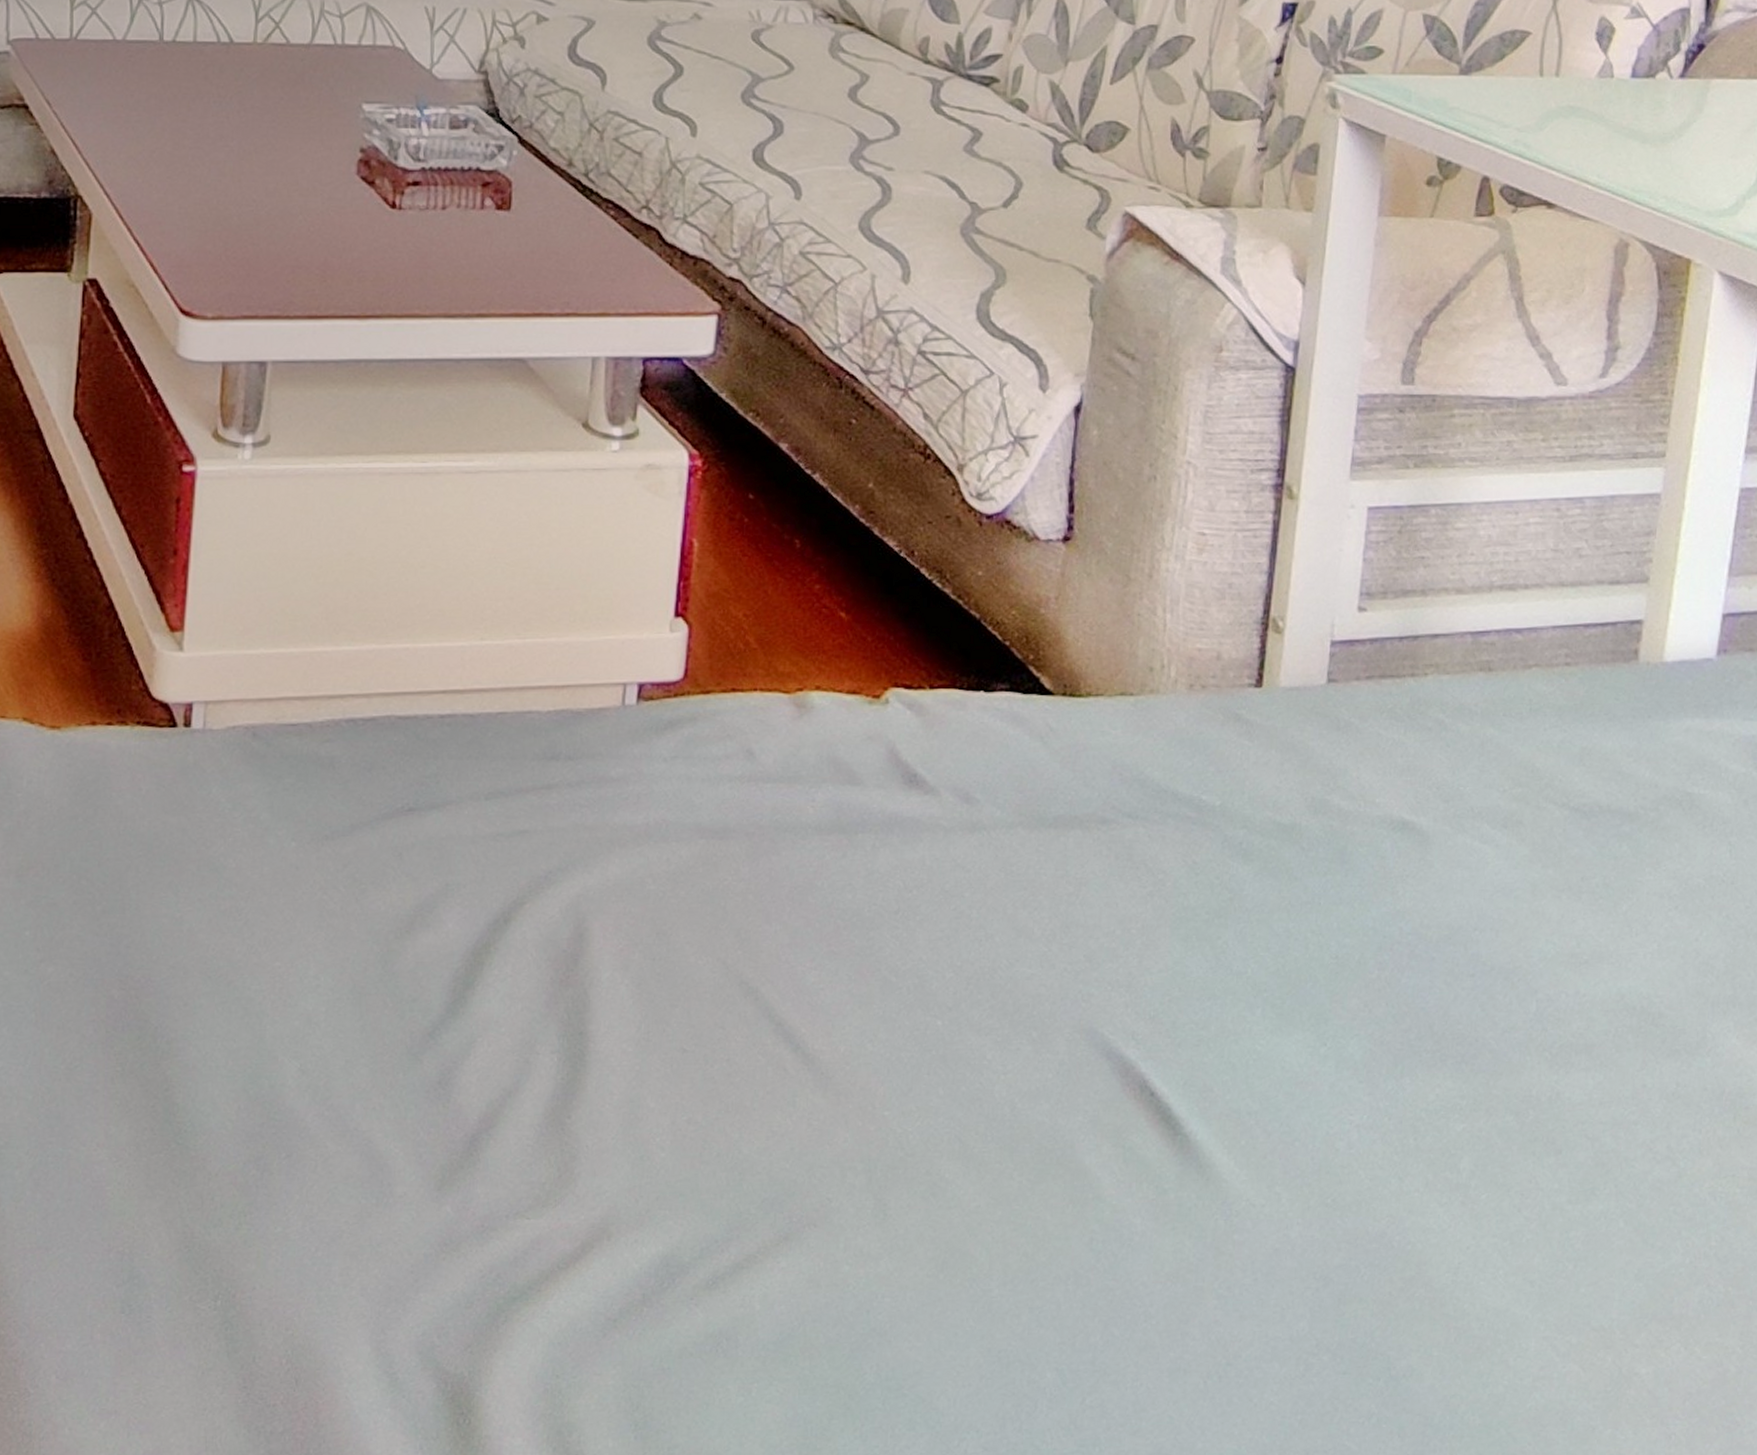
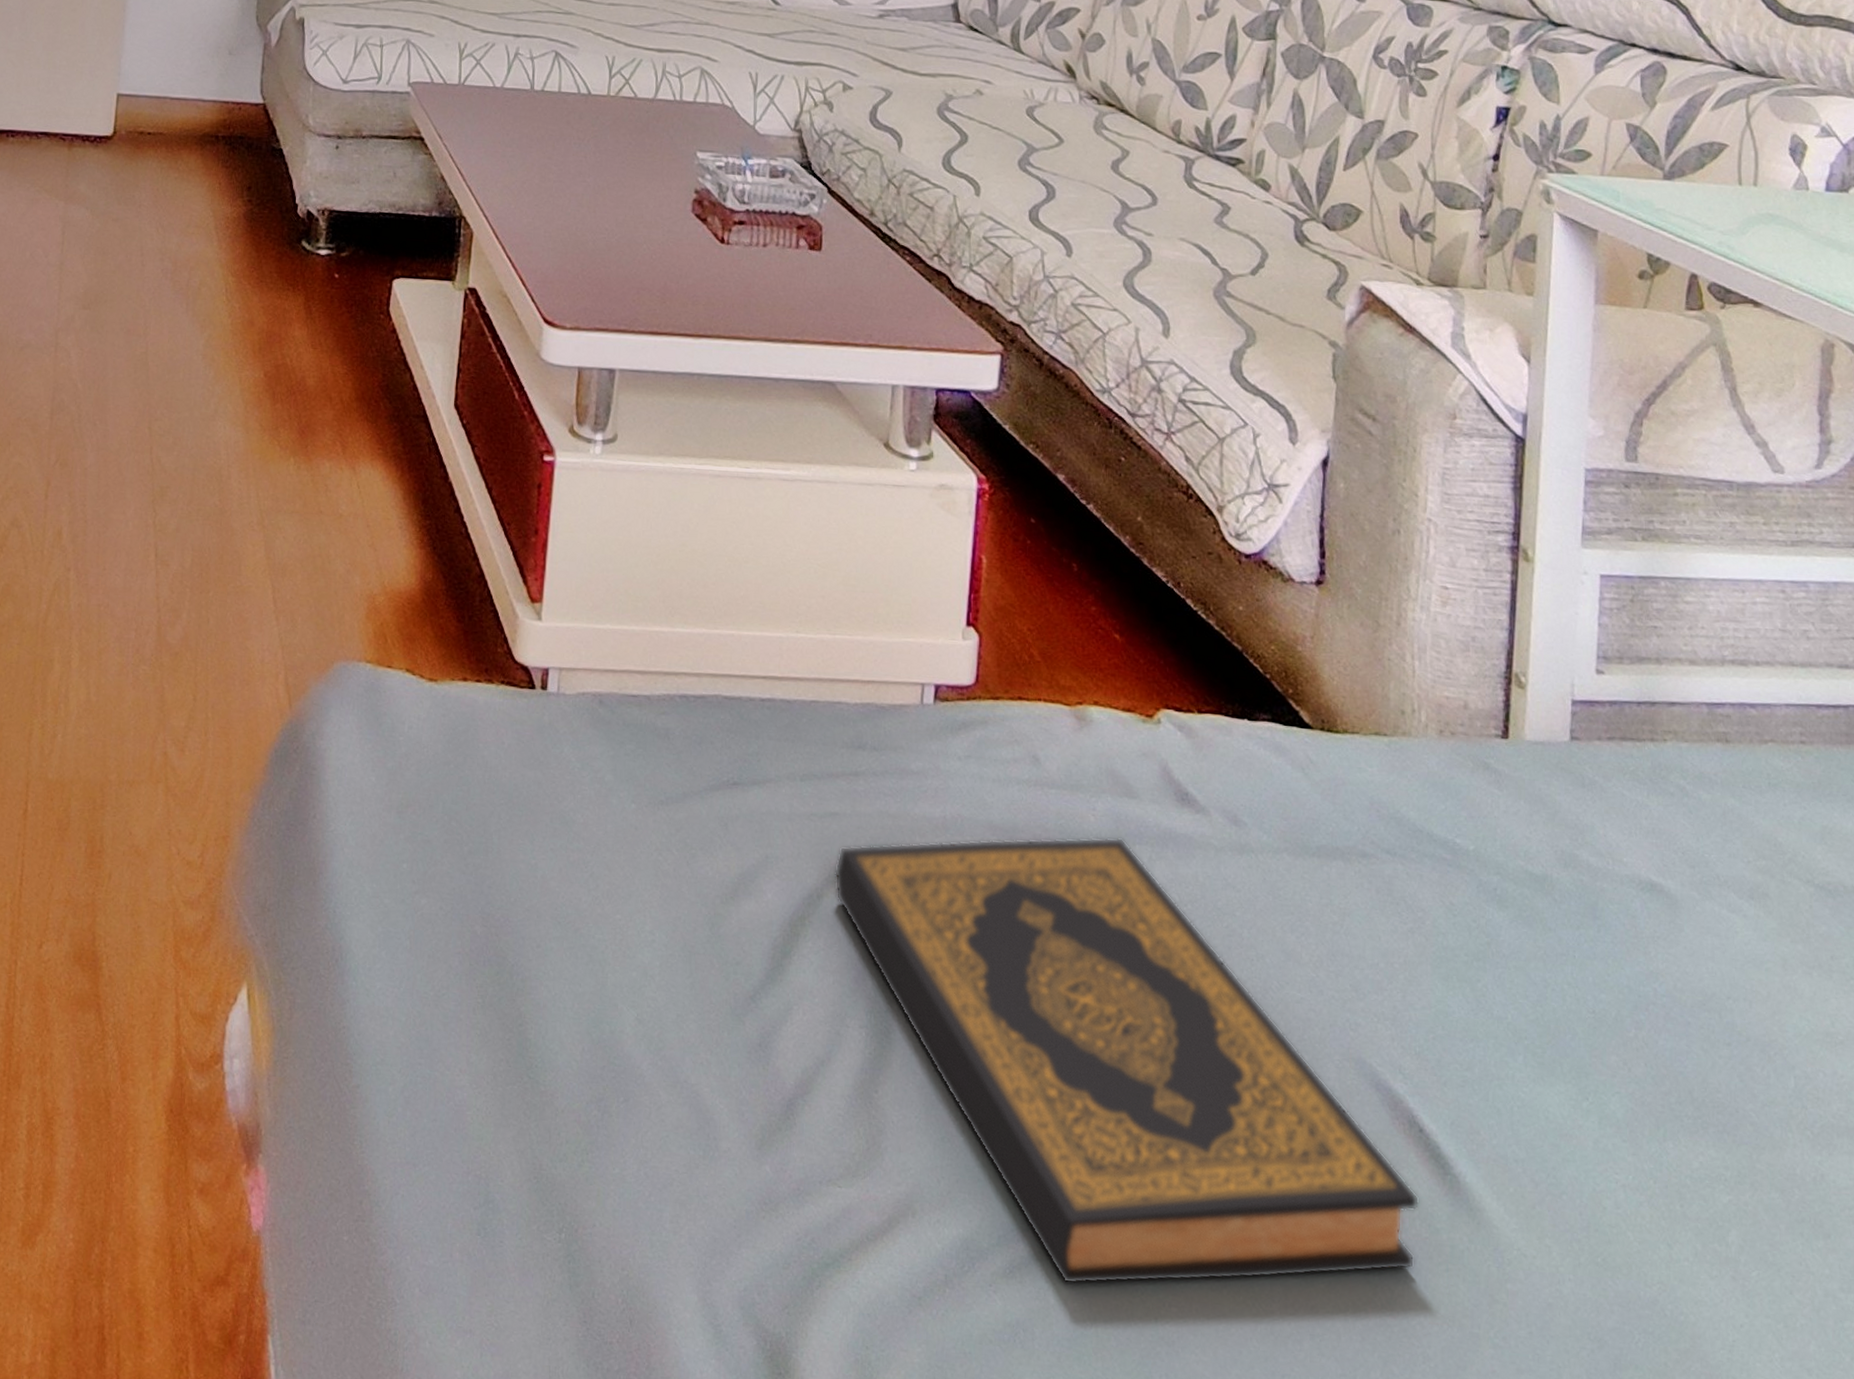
hardback book: none [523,827,1148,1288] -> present [834,837,1420,1285]

